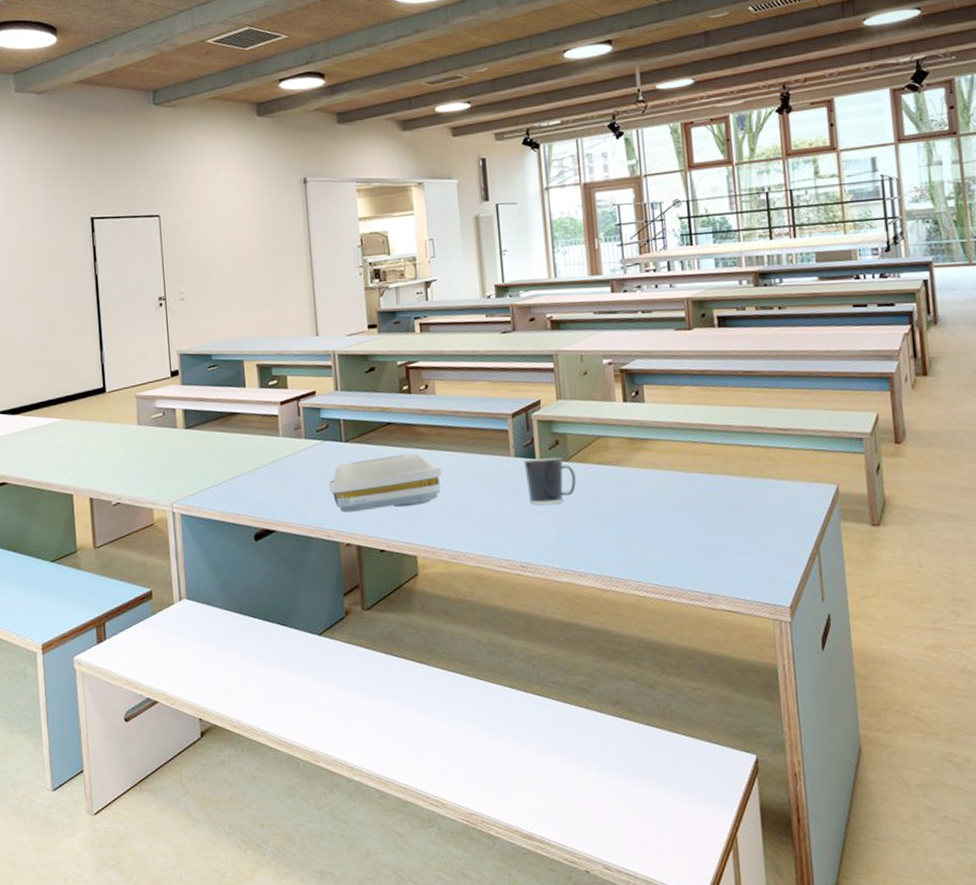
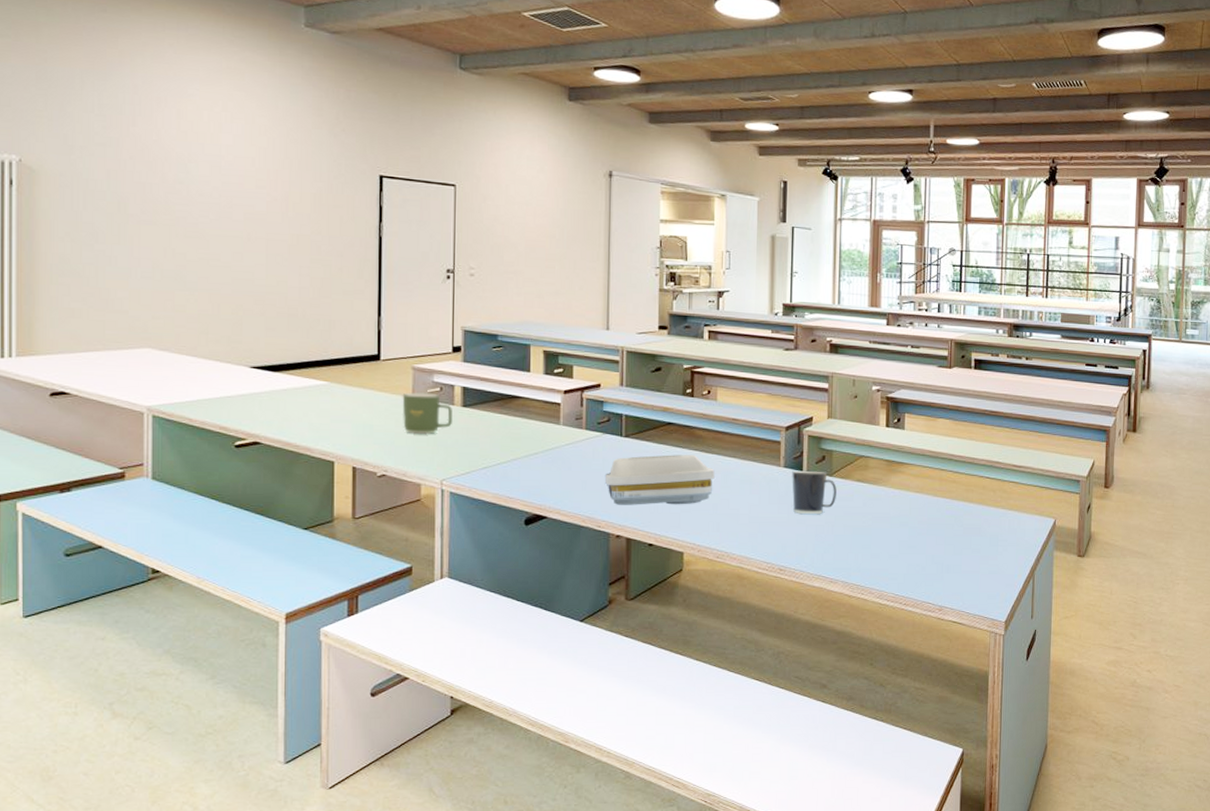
mug: none [128,419,177,461] -> present [402,392,452,435]

